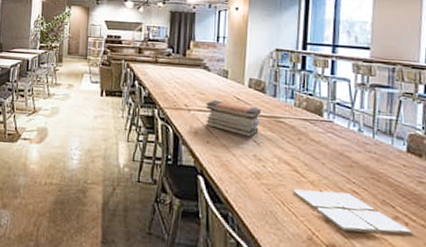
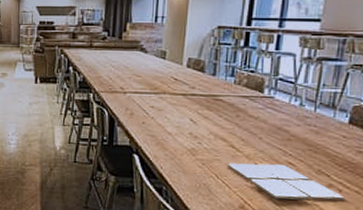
book stack: present [206,100,260,137] -> none [142,82,199,116]

